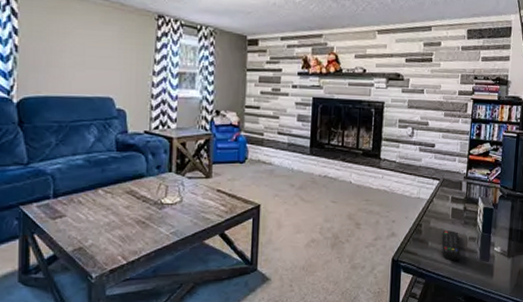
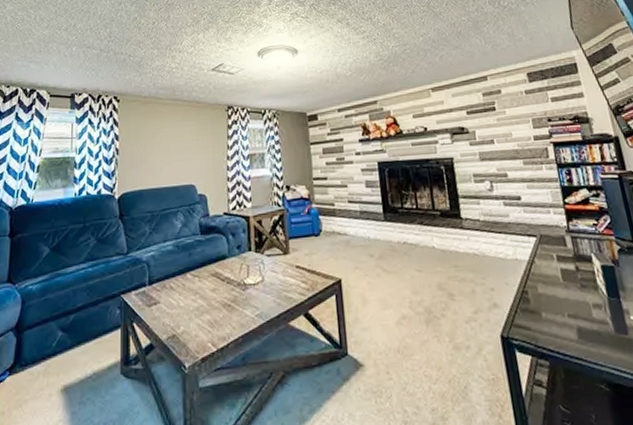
remote control: present [442,231,461,261] -> none [556,297,589,336]

